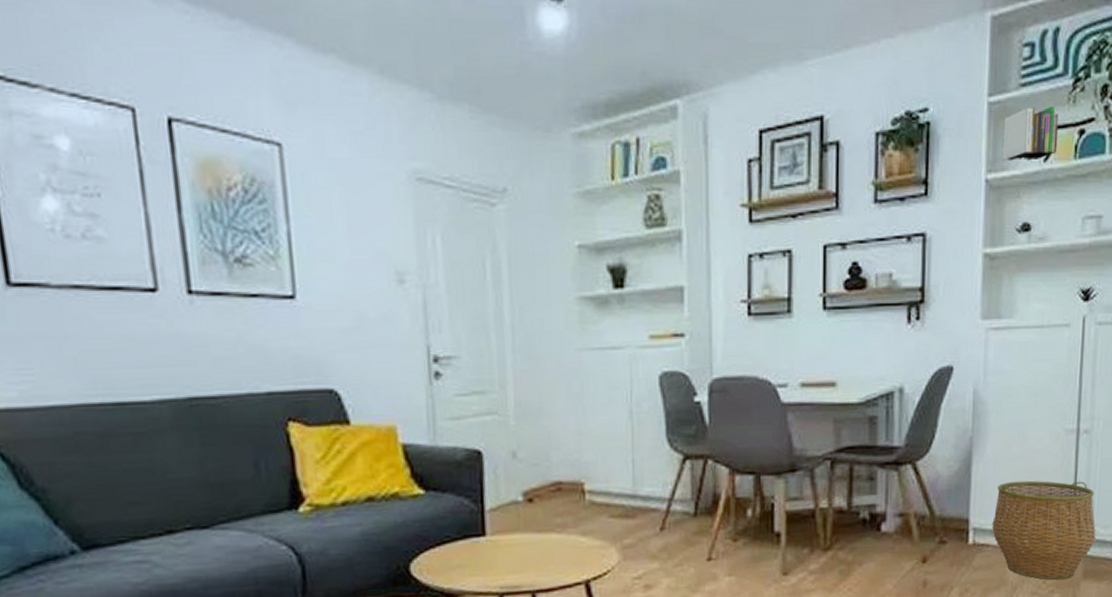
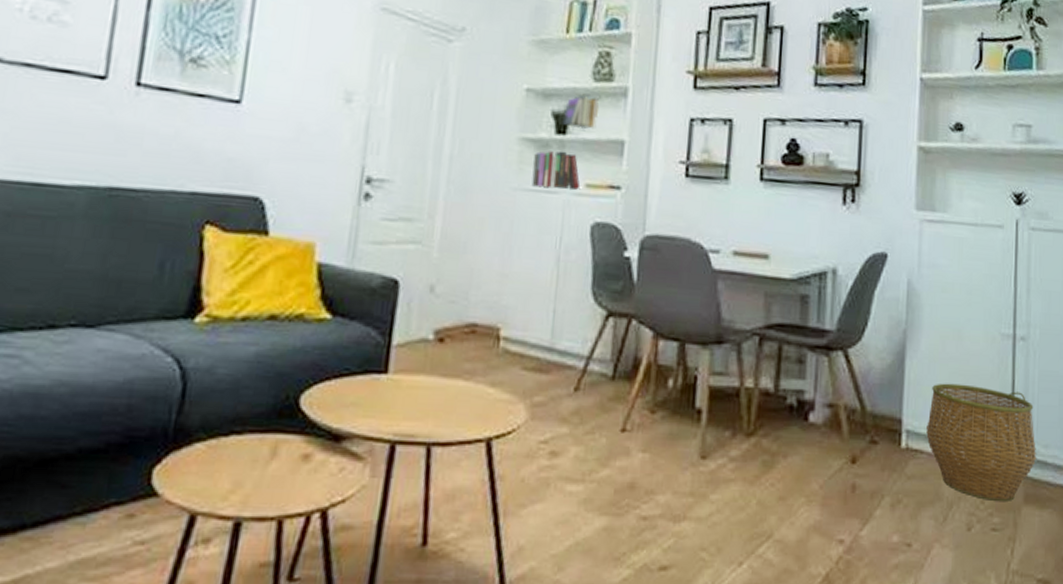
books: none [595,305,645,345] -> present [531,150,580,191]
books: none [617,246,654,280] -> present [560,96,599,129]
books: present [1003,106,1059,161] -> none [937,19,988,67]

